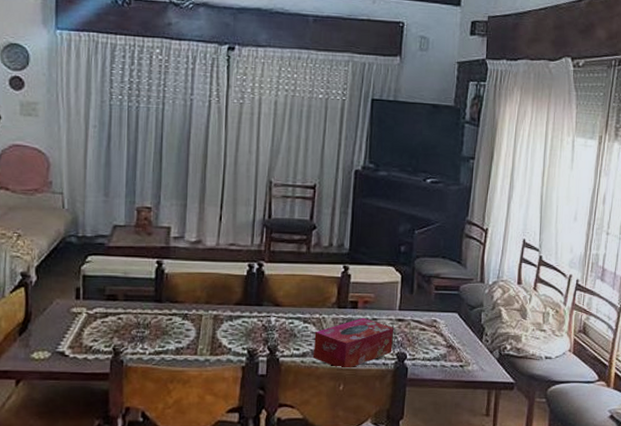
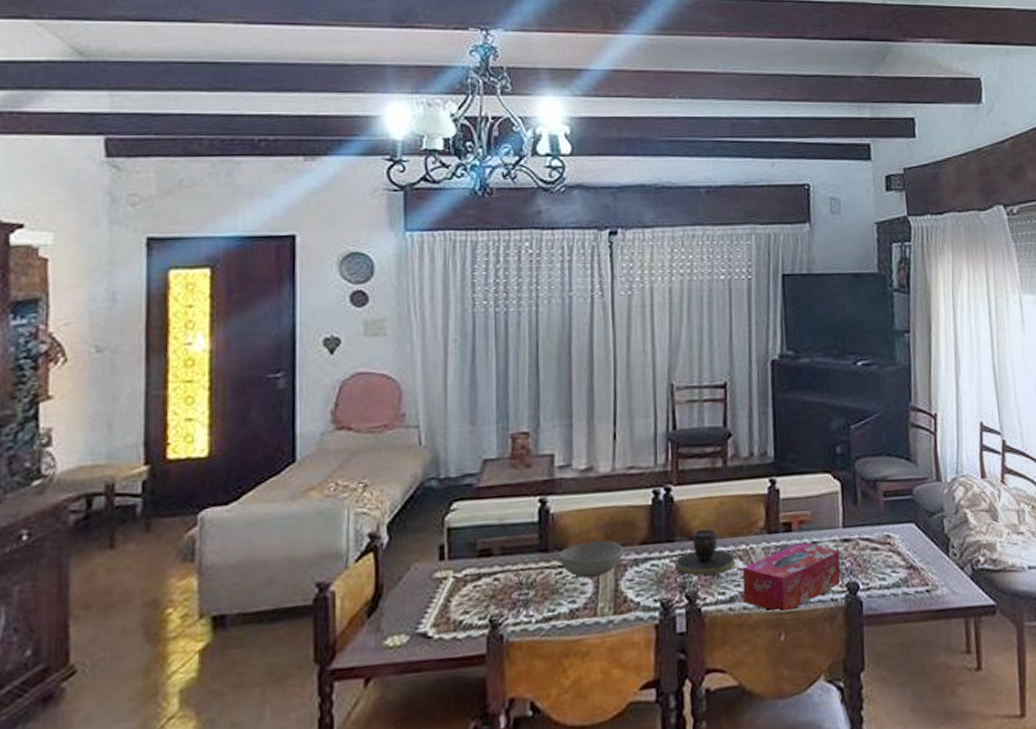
bowl: none [170,298,221,326] -> present [559,540,623,579]
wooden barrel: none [261,299,310,334] -> present [674,529,736,576]

